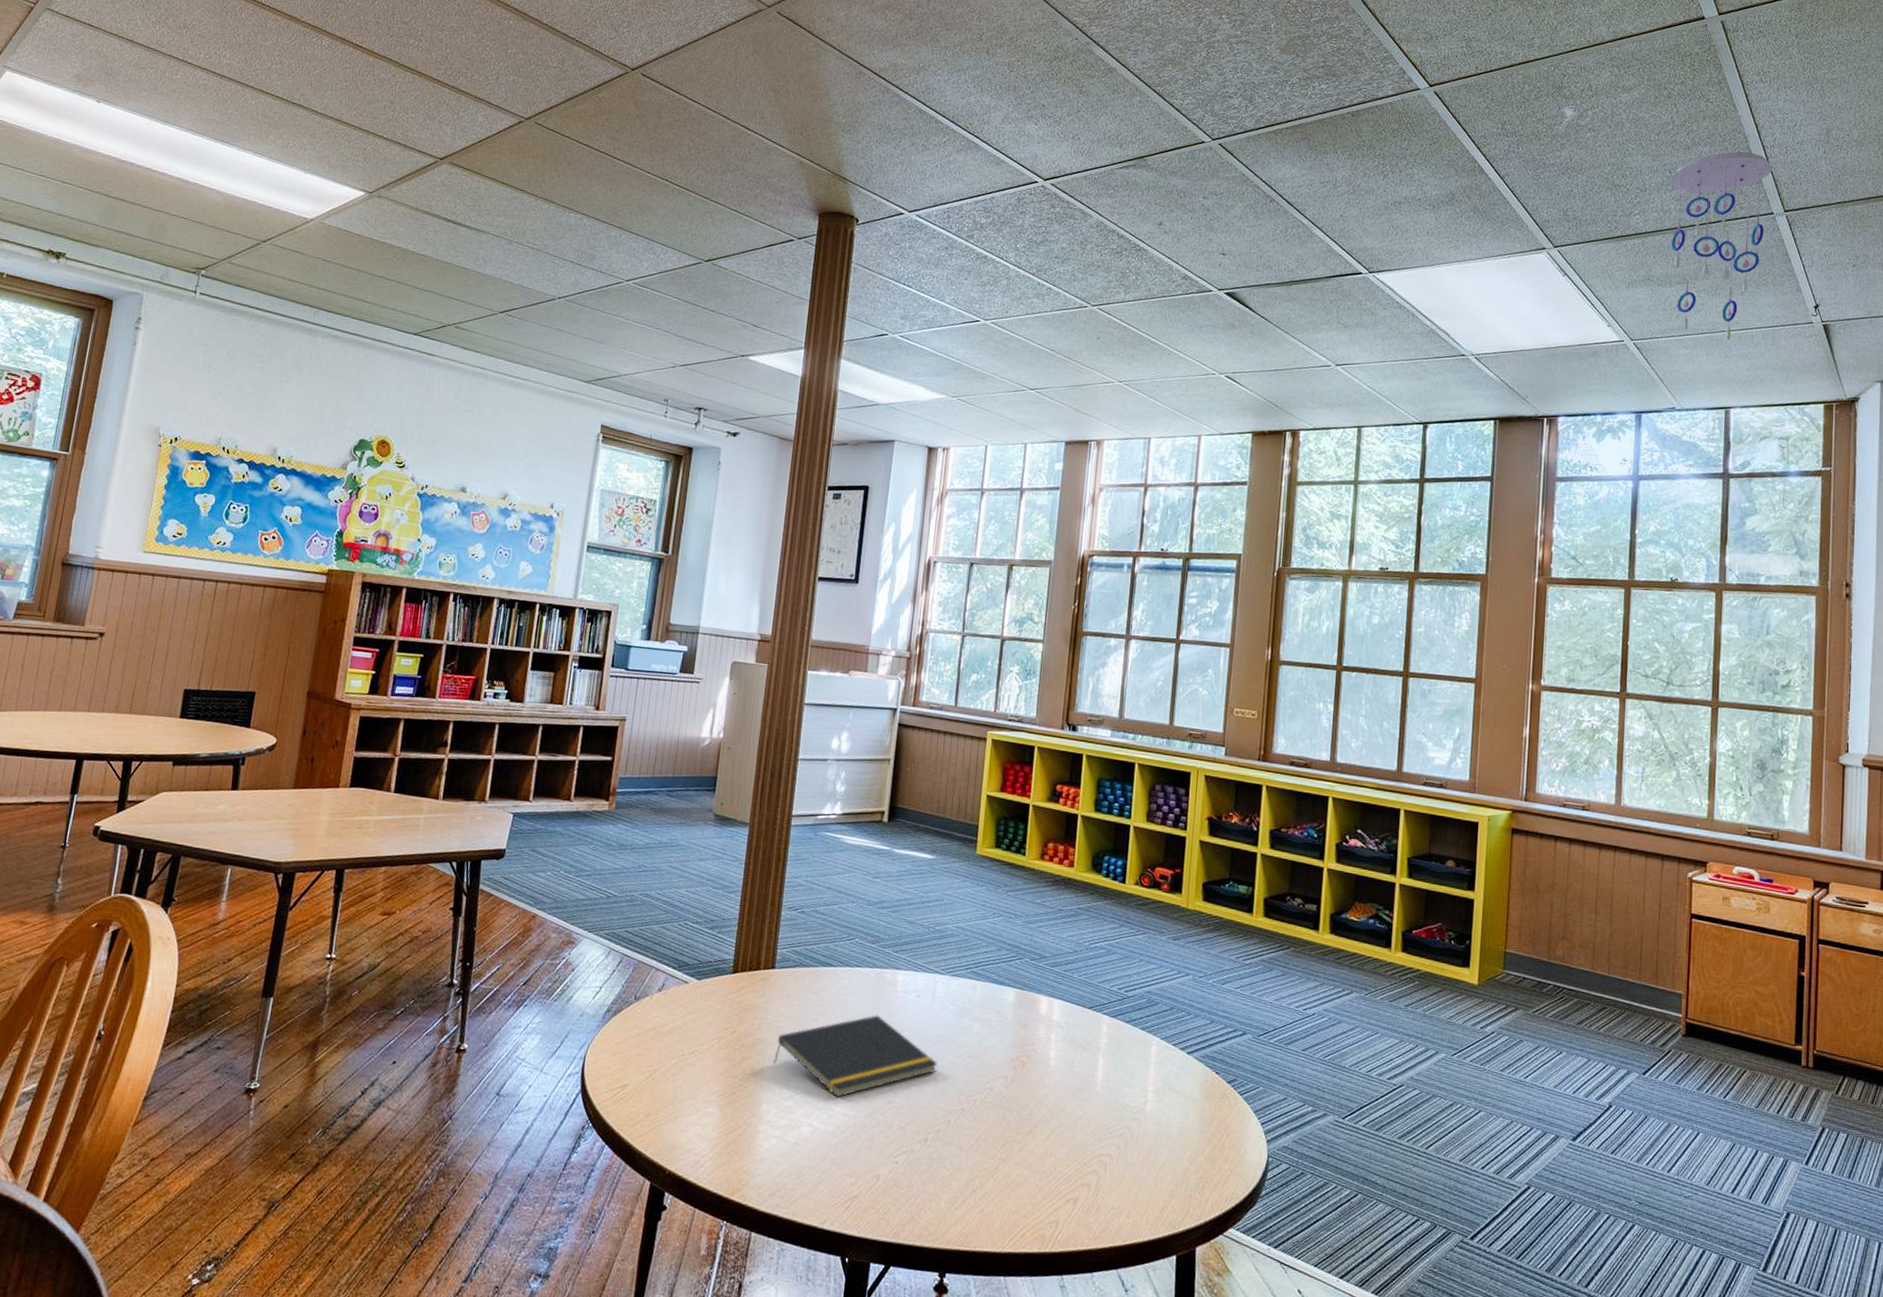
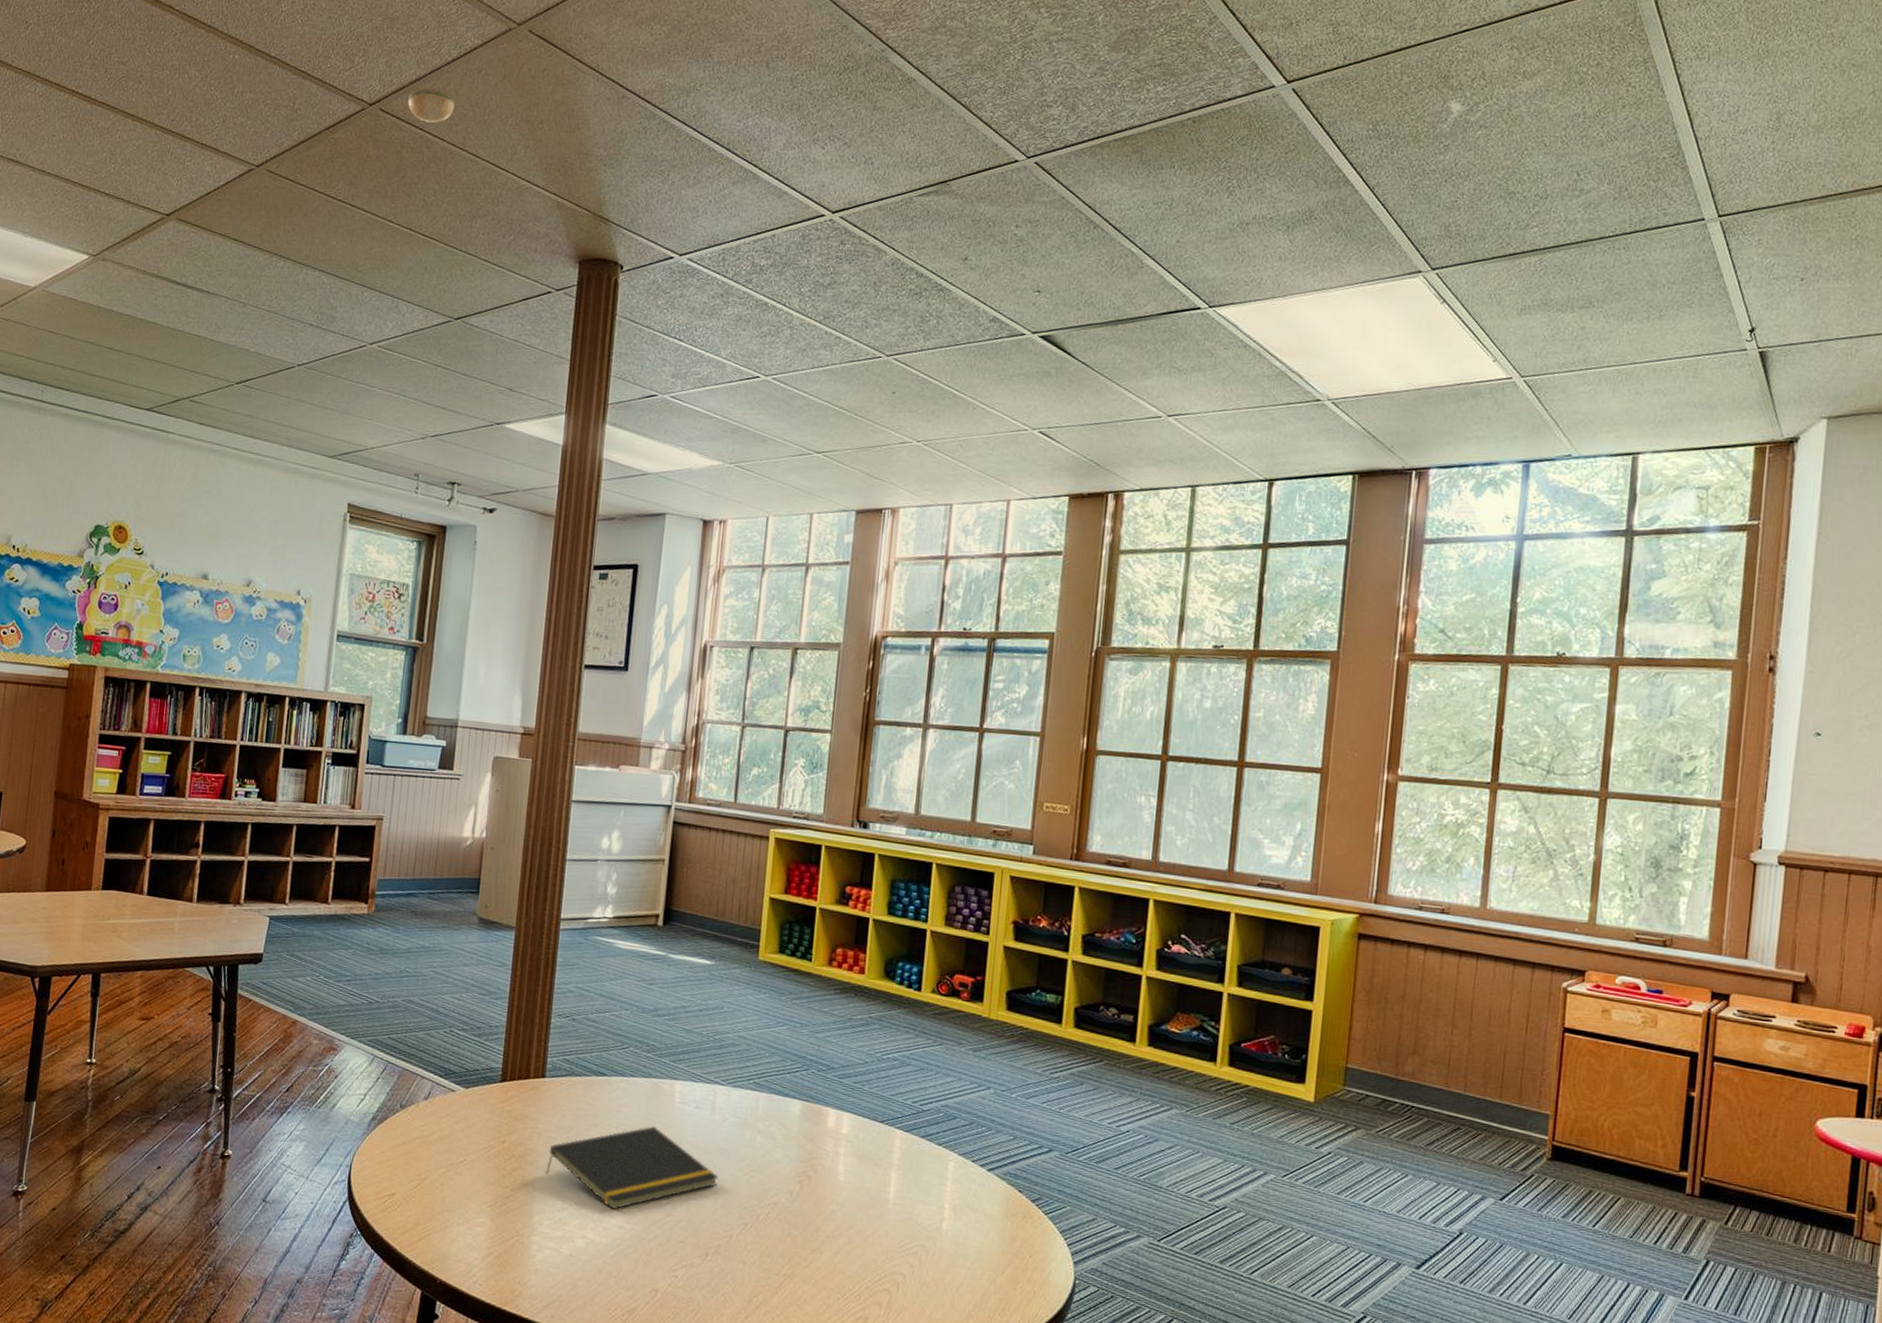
smoke detector: none [666,57,709,88] -> present [407,88,455,123]
ceiling mobile: present [1670,151,1773,340] -> none [1575,145,1707,374]

